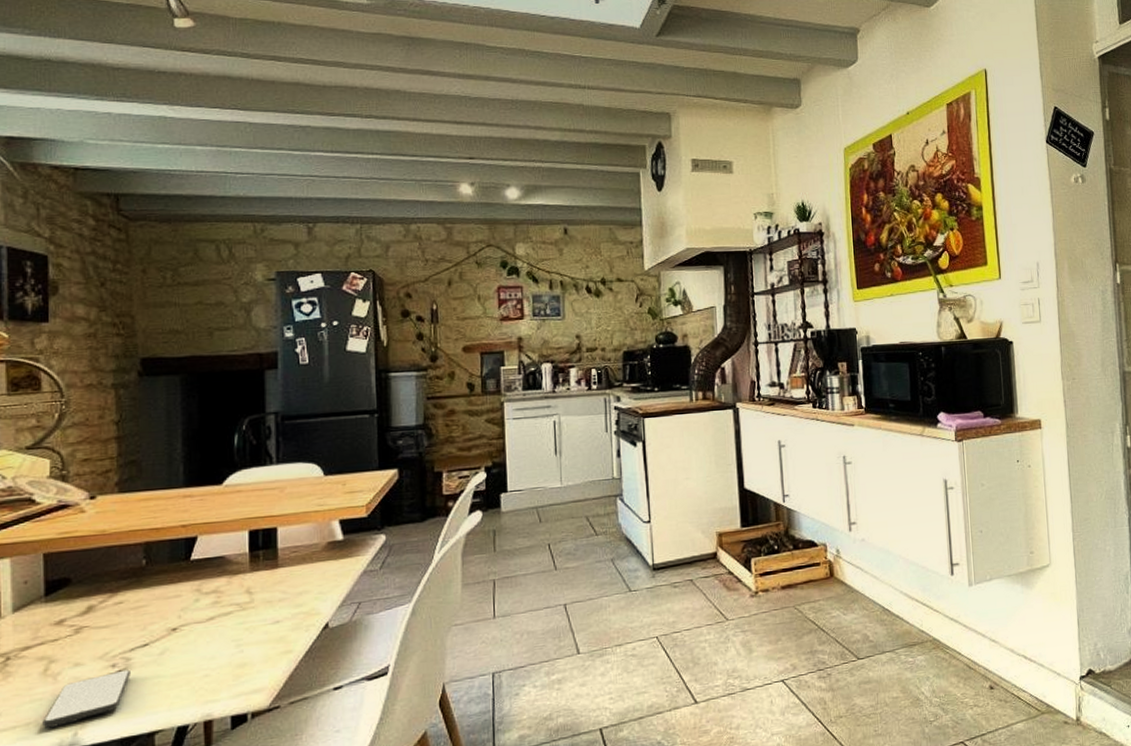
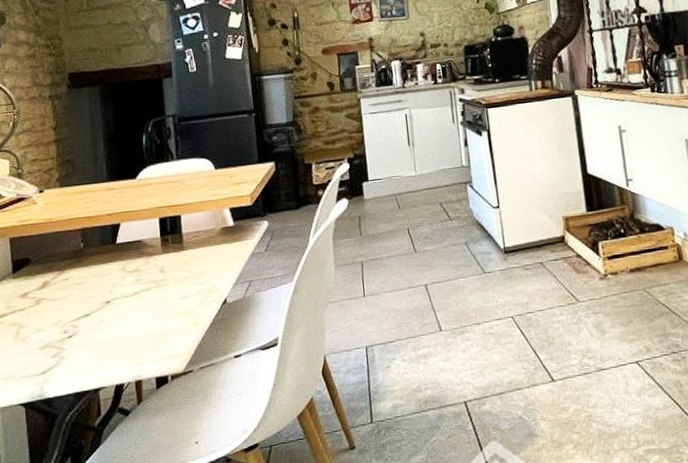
smartphone: present [42,669,130,729] -> none [18,335,78,383]

